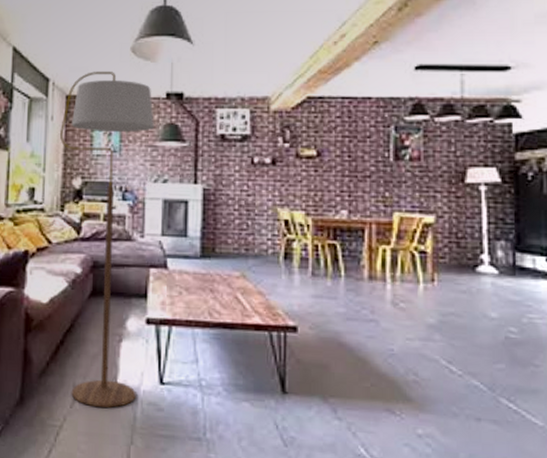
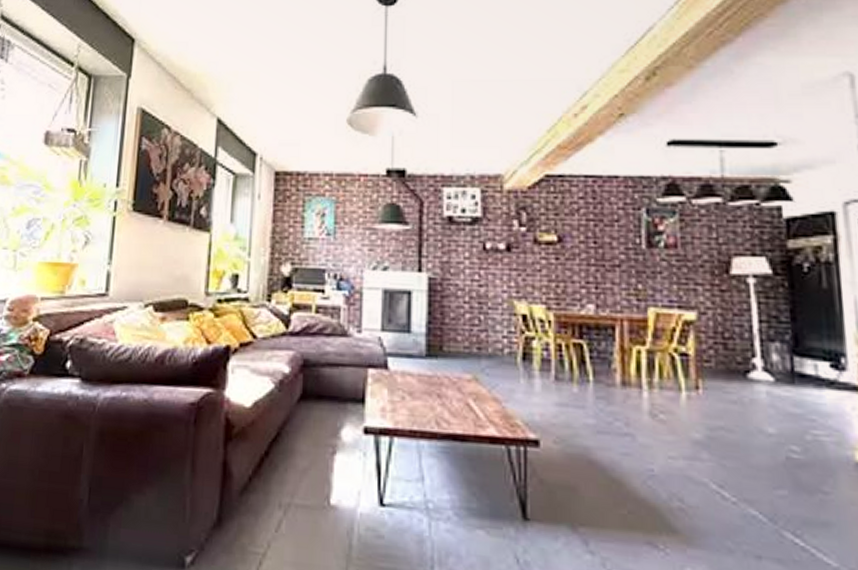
floor lamp: present [60,71,154,408] -> none [268,145,373,533]

